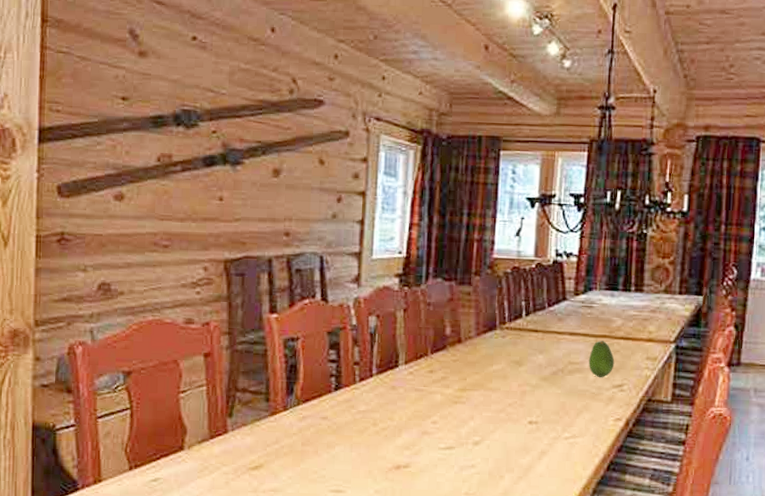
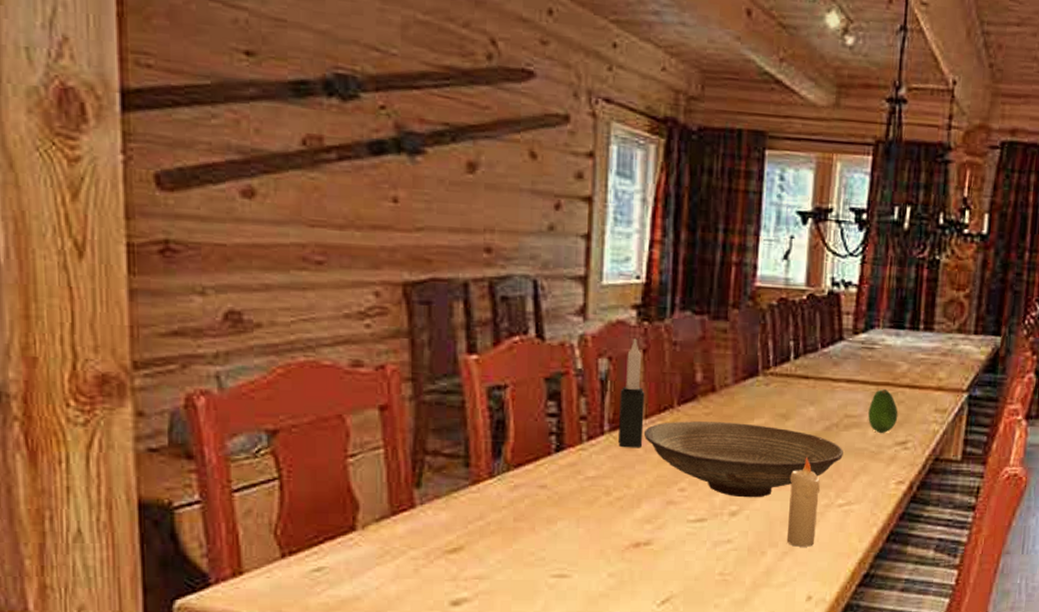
candle: none [384,300,405,387] -> present [618,338,645,447]
decorative bowl: none [403,366,568,431] -> present [643,421,843,498]
candle: none [521,397,549,473] -> present [786,457,820,547]

